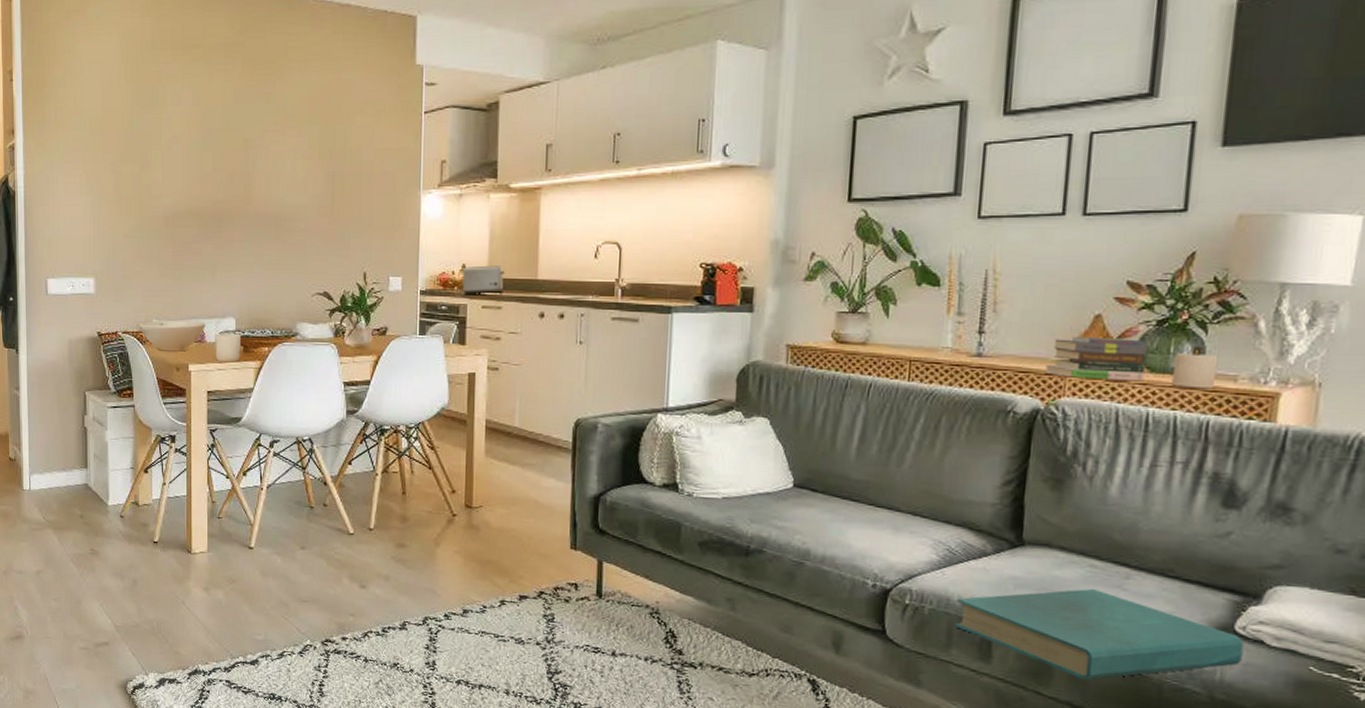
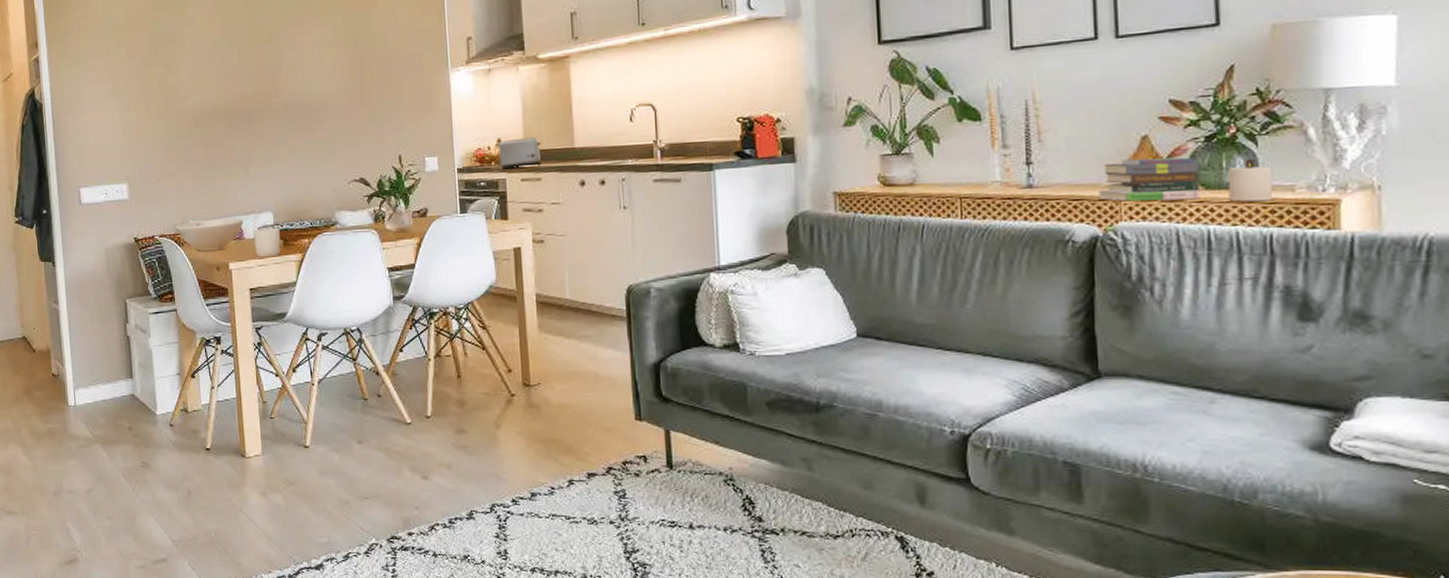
book: present [955,588,1244,680] -> none [1040,416,1342,513]

